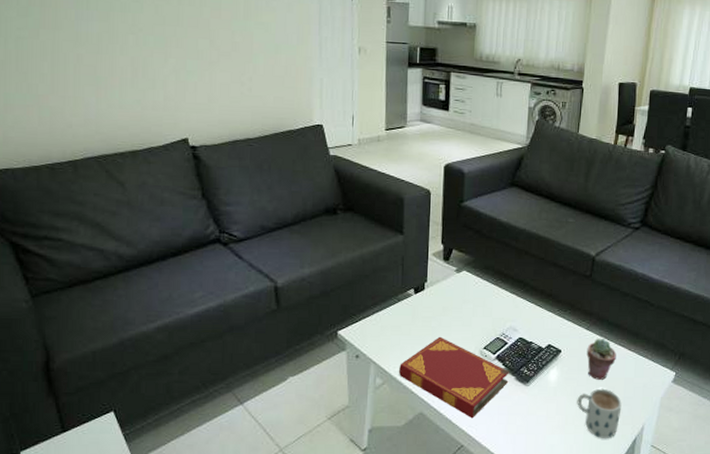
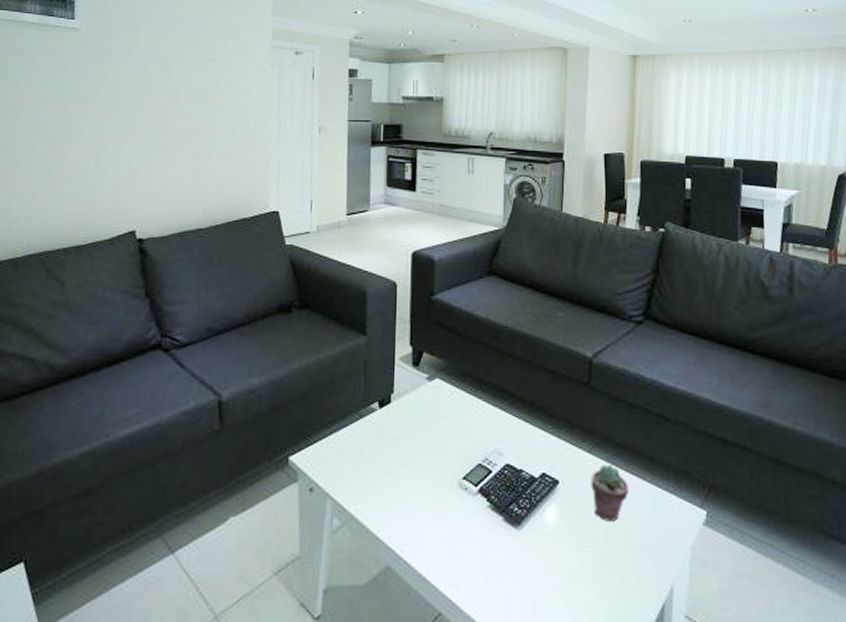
hardback book: present [399,336,509,419] -> none [361,463,496,575]
mug: present [577,388,622,439] -> none [583,533,642,607]

